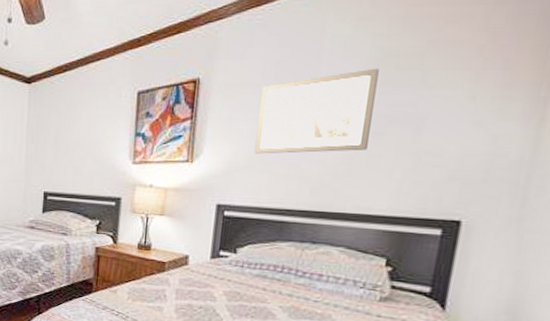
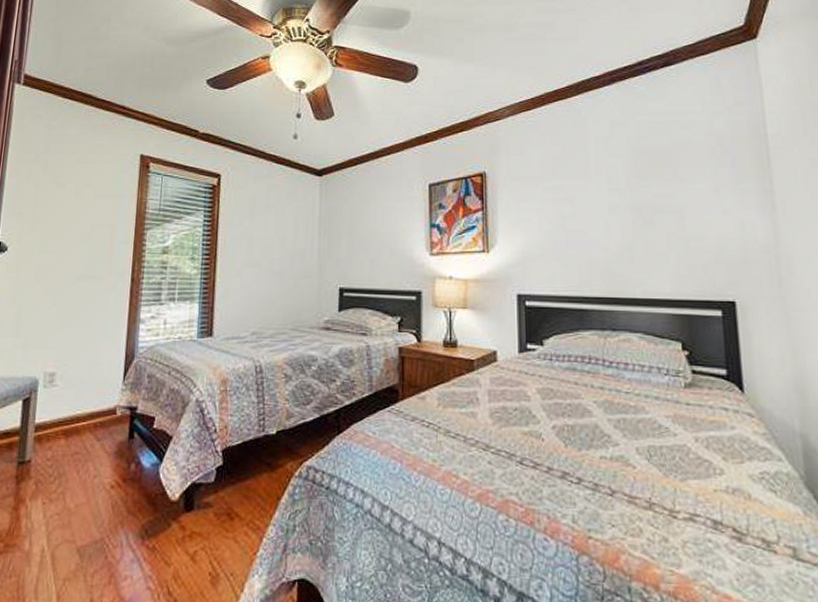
wall art: present [254,68,379,154] -> none [543,164,642,243]

